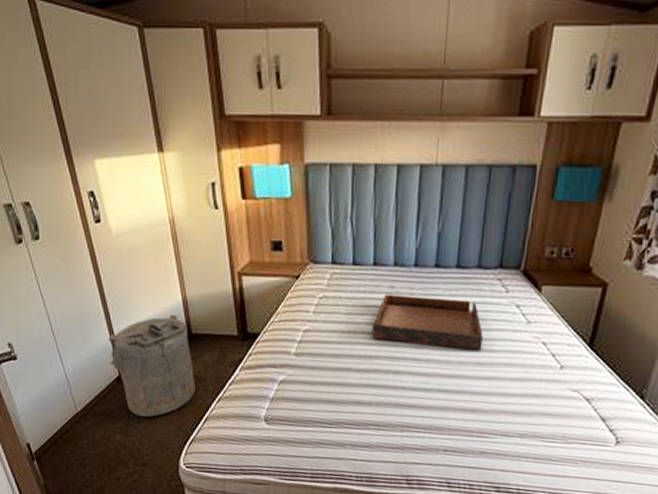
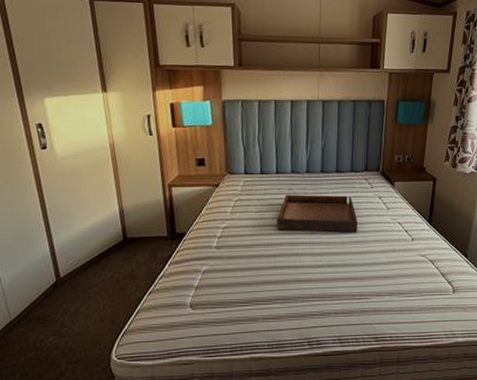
laundry hamper: present [108,314,195,417] -> none [47,222,129,317]

